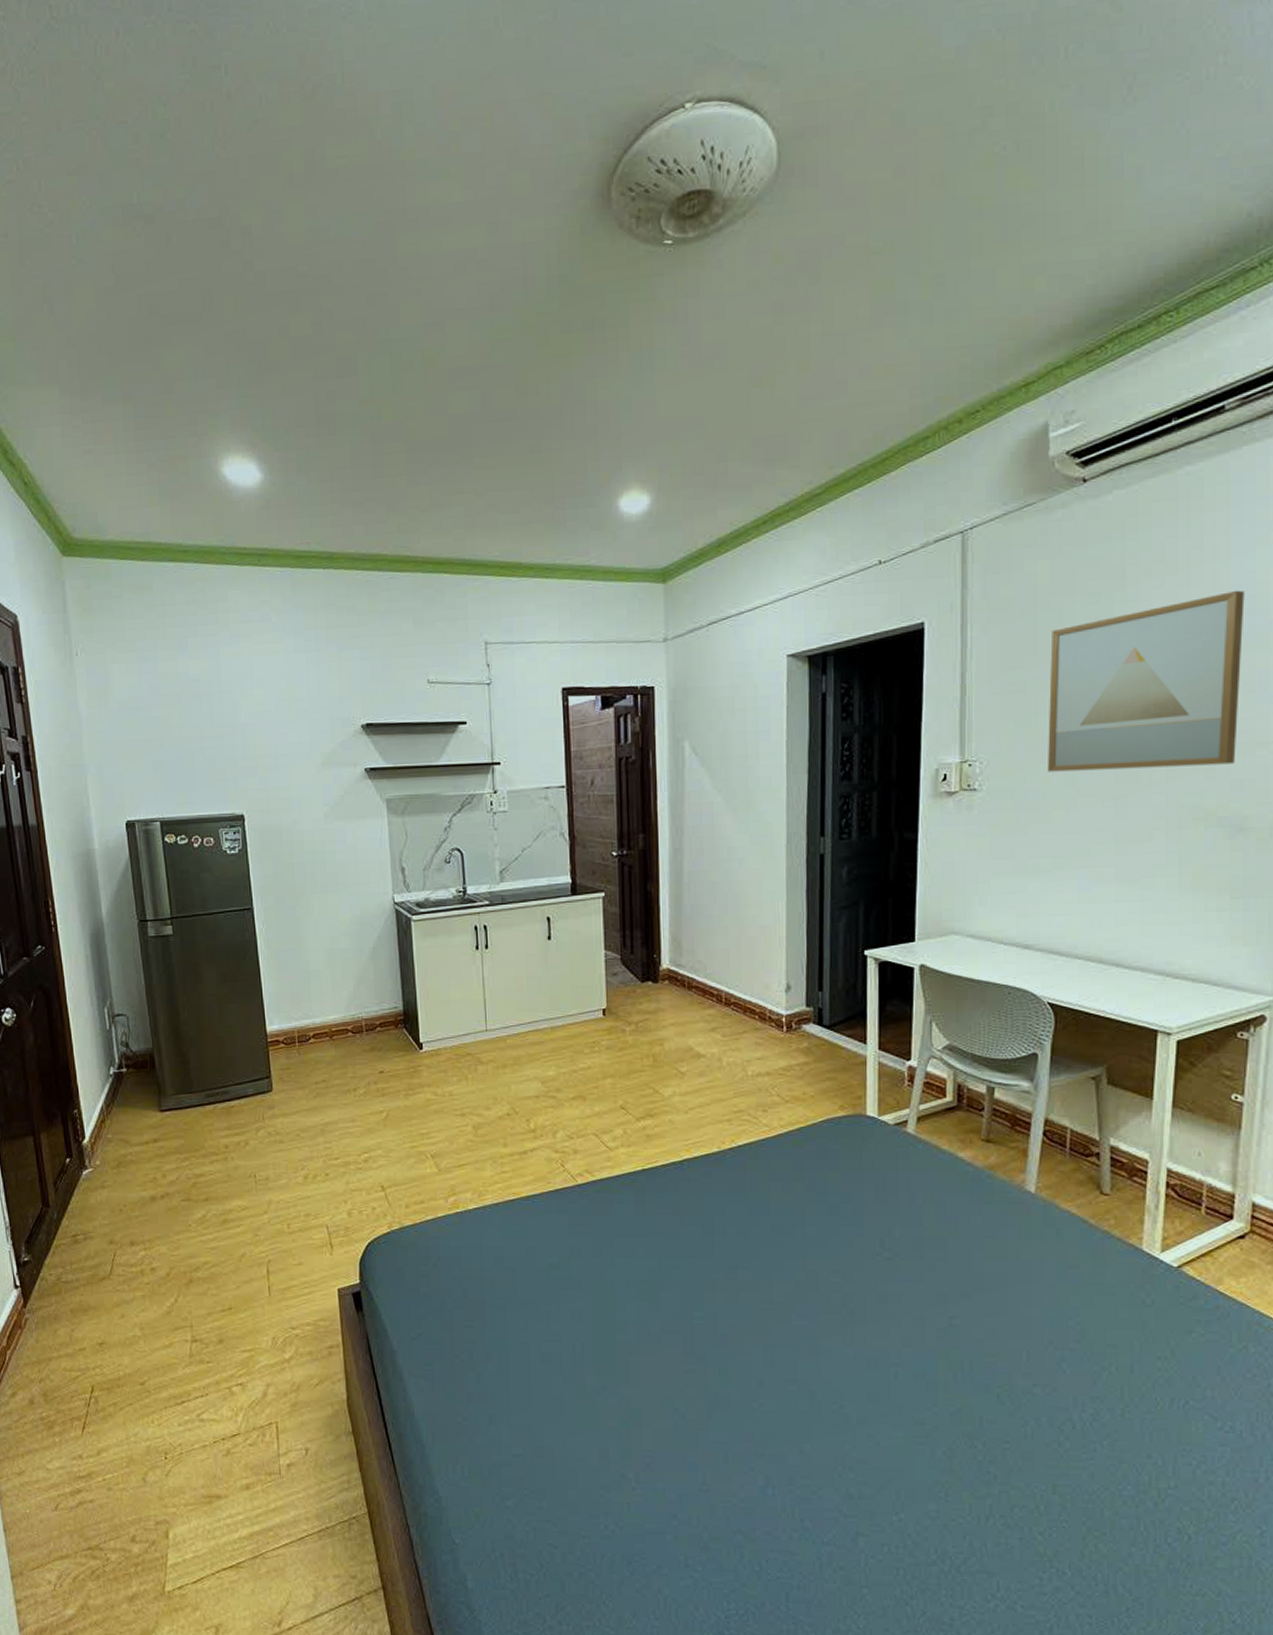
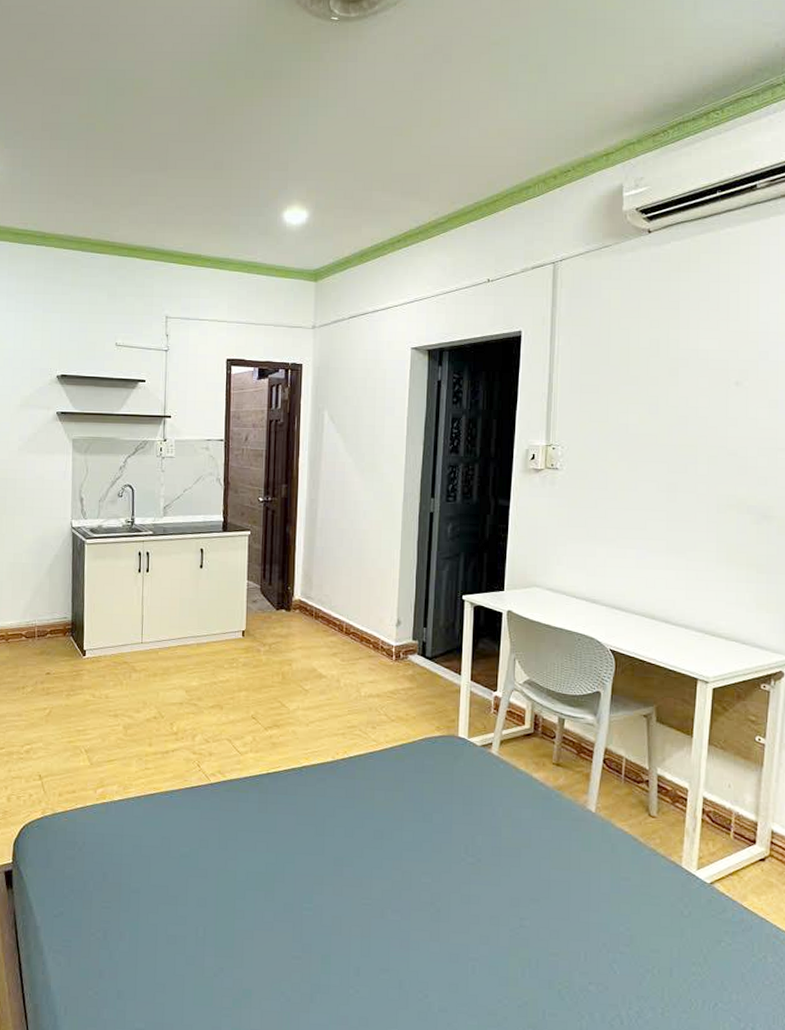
wall art: present [1048,590,1245,772] -> none [615,327,770,464]

